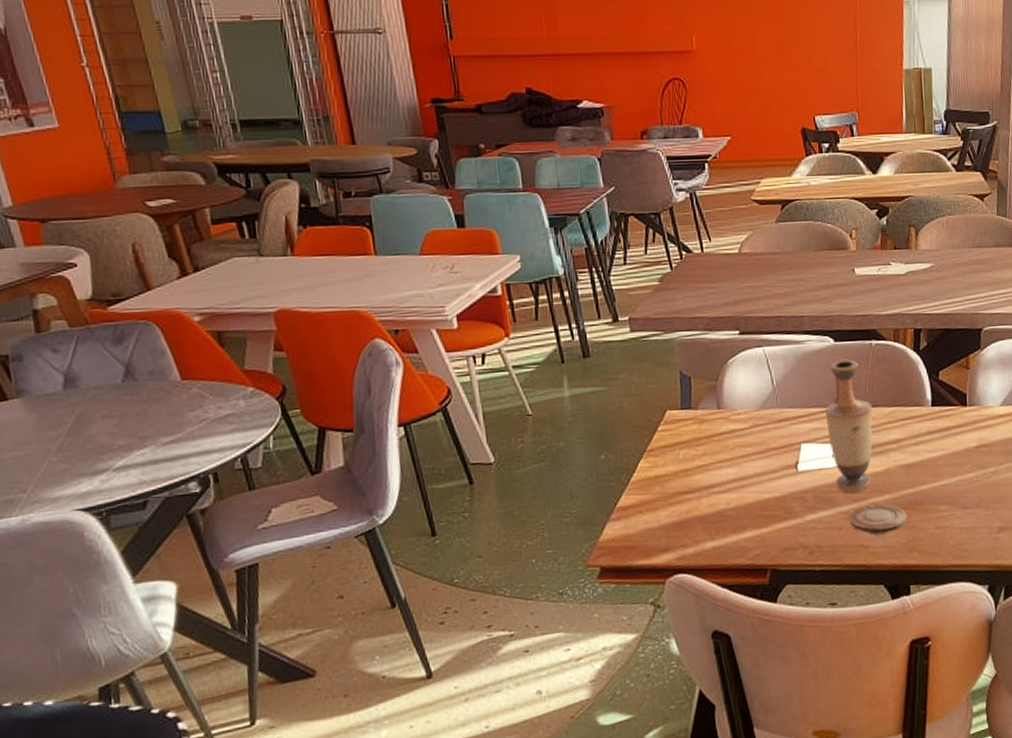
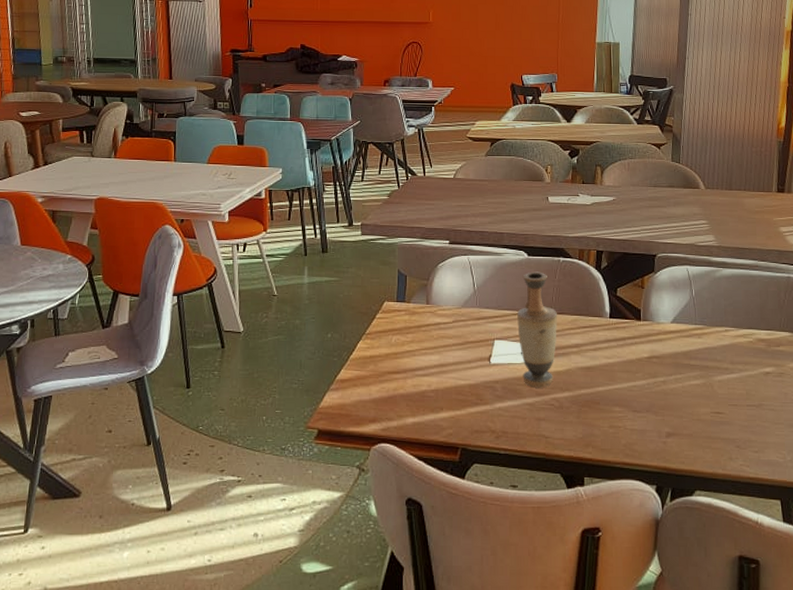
plate: present [847,504,907,535] -> none [531,399,584,428]

